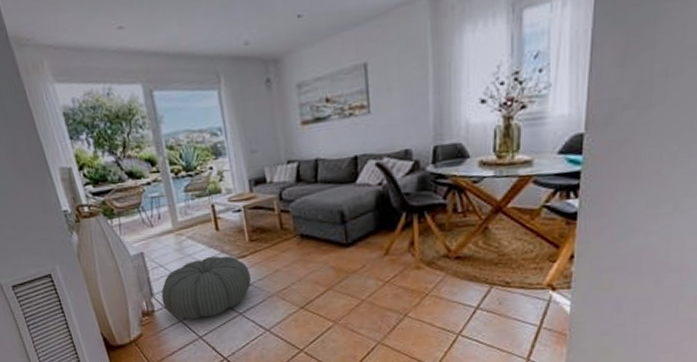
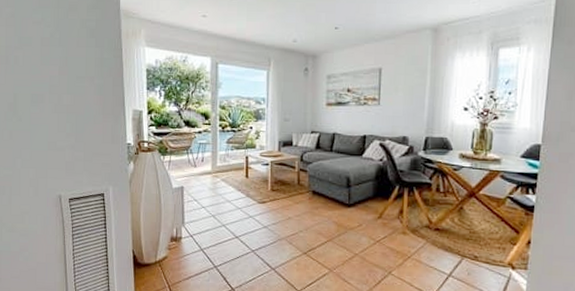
pouf: present [161,255,251,319] -> none [190,198,267,250]

